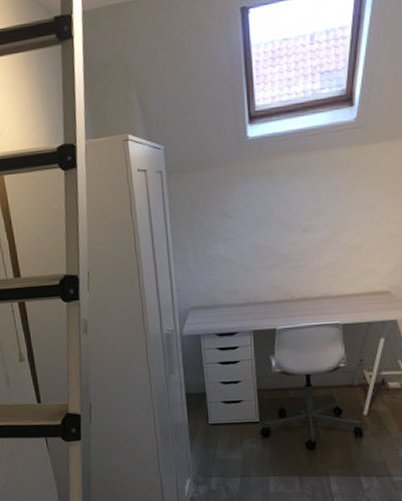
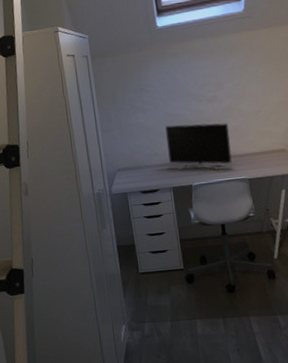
monitor: none [249,257,326,313] -> present [165,123,233,170]

